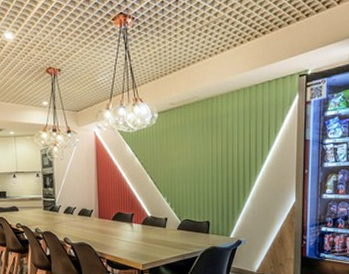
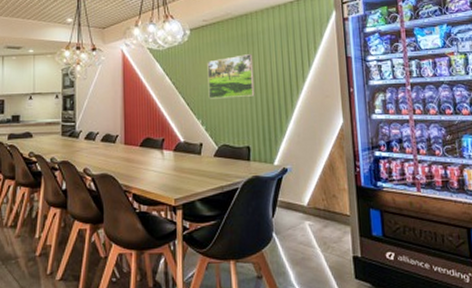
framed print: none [173,137,216,179] -> present [207,54,255,99]

